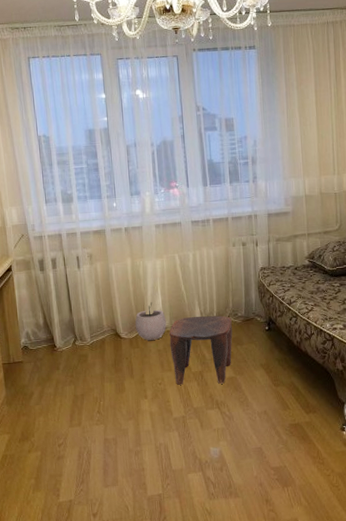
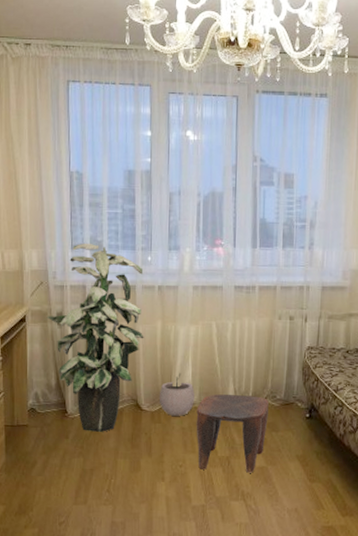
indoor plant: none [30,197,117,362] -> present [46,243,144,432]

